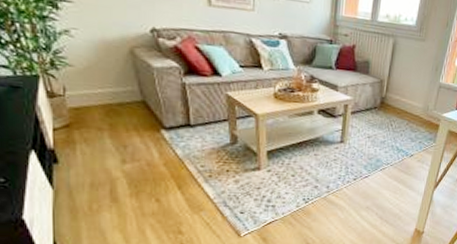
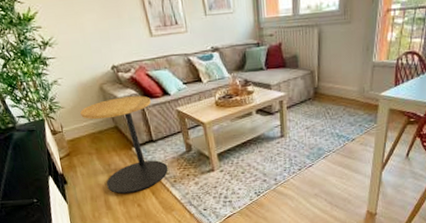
side table: none [96,67,204,184] -> present [80,95,168,194]

